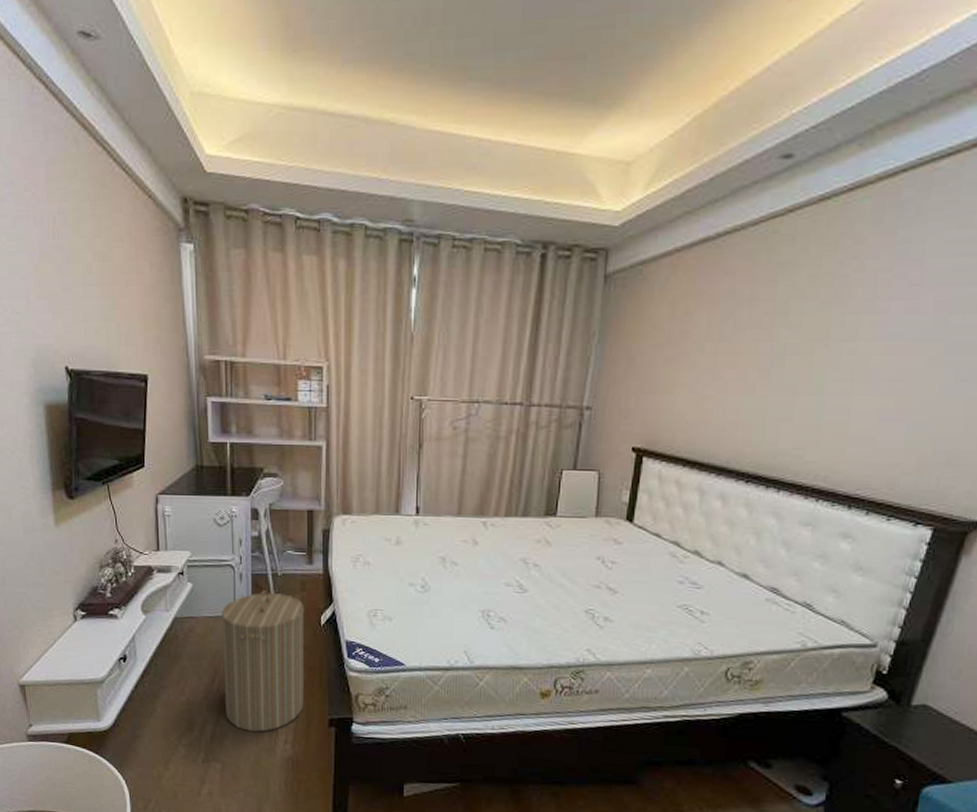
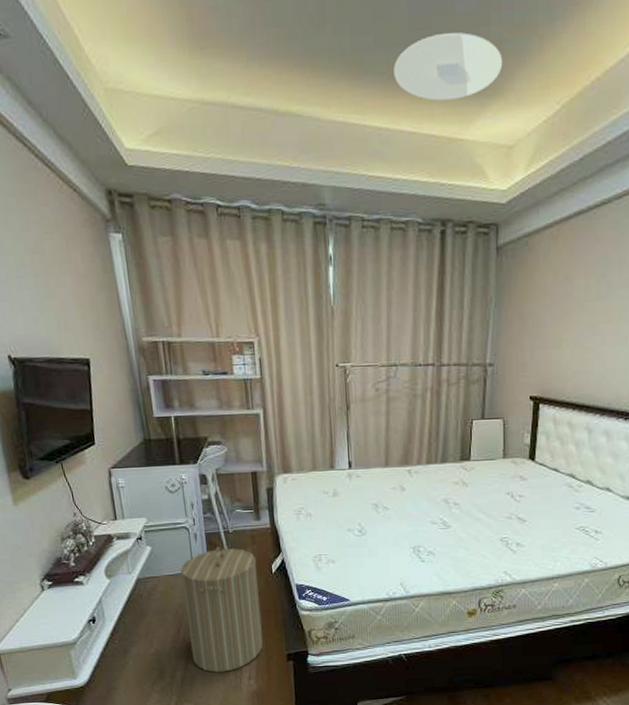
ceiling light: none [501,36,627,111] -> present [394,32,503,101]

